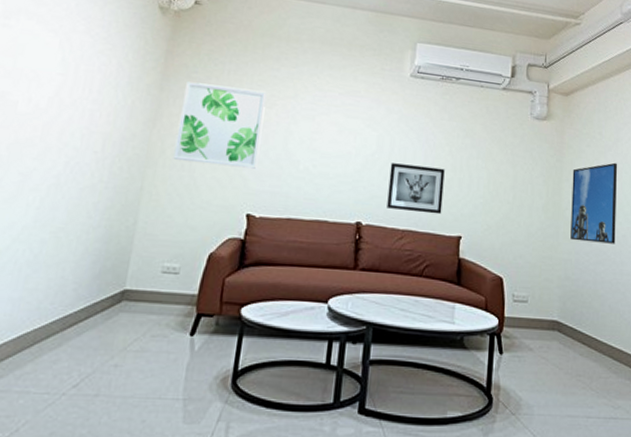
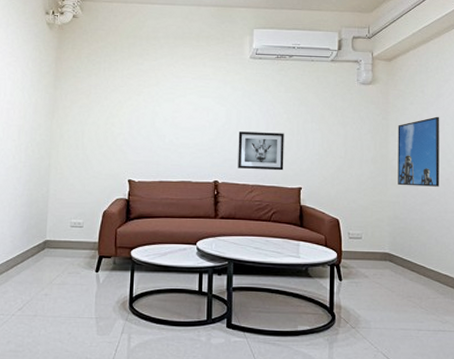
wall art: present [173,81,267,169] -> none [70,80,135,144]

